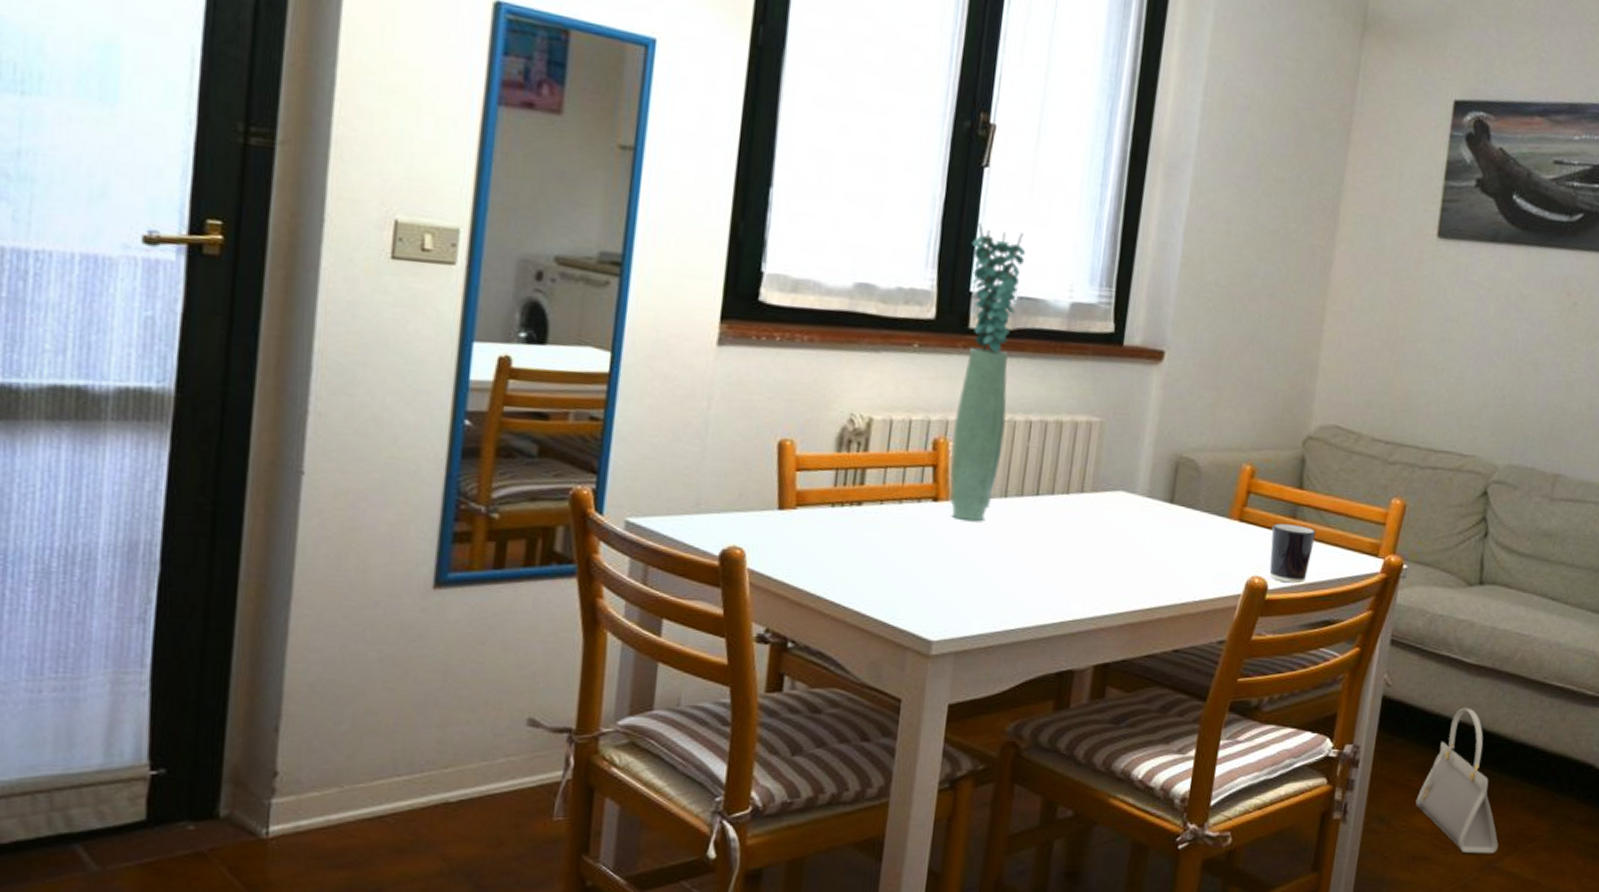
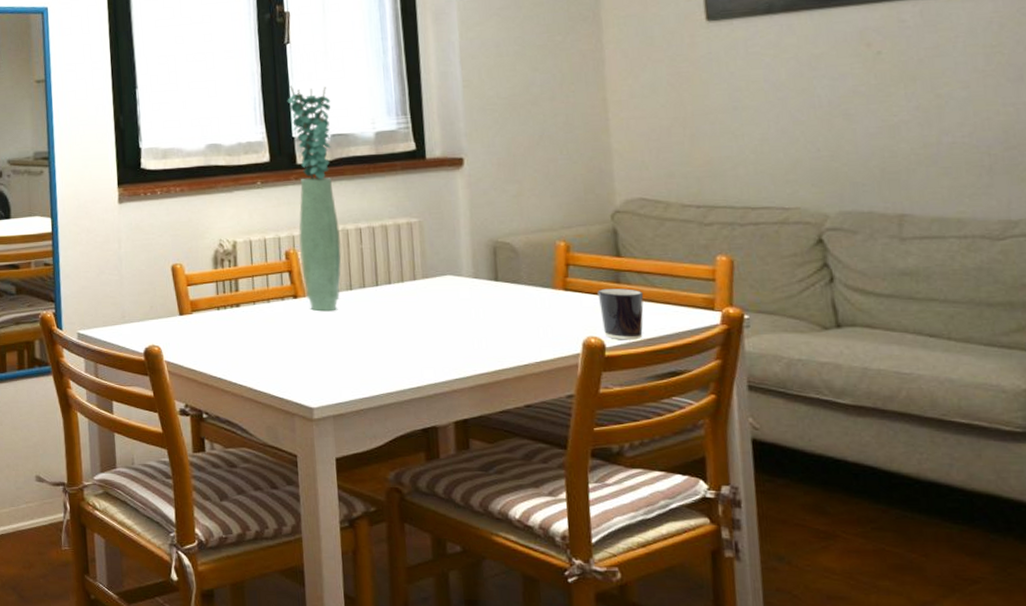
handbag: present [1415,707,1498,854] -> none [816,447,931,596]

